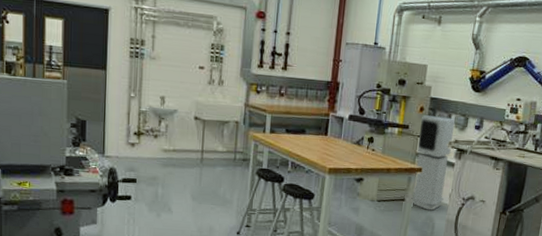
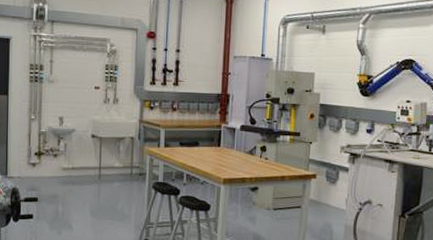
air purifier: present [411,115,456,211] -> none [307,122,347,217]

